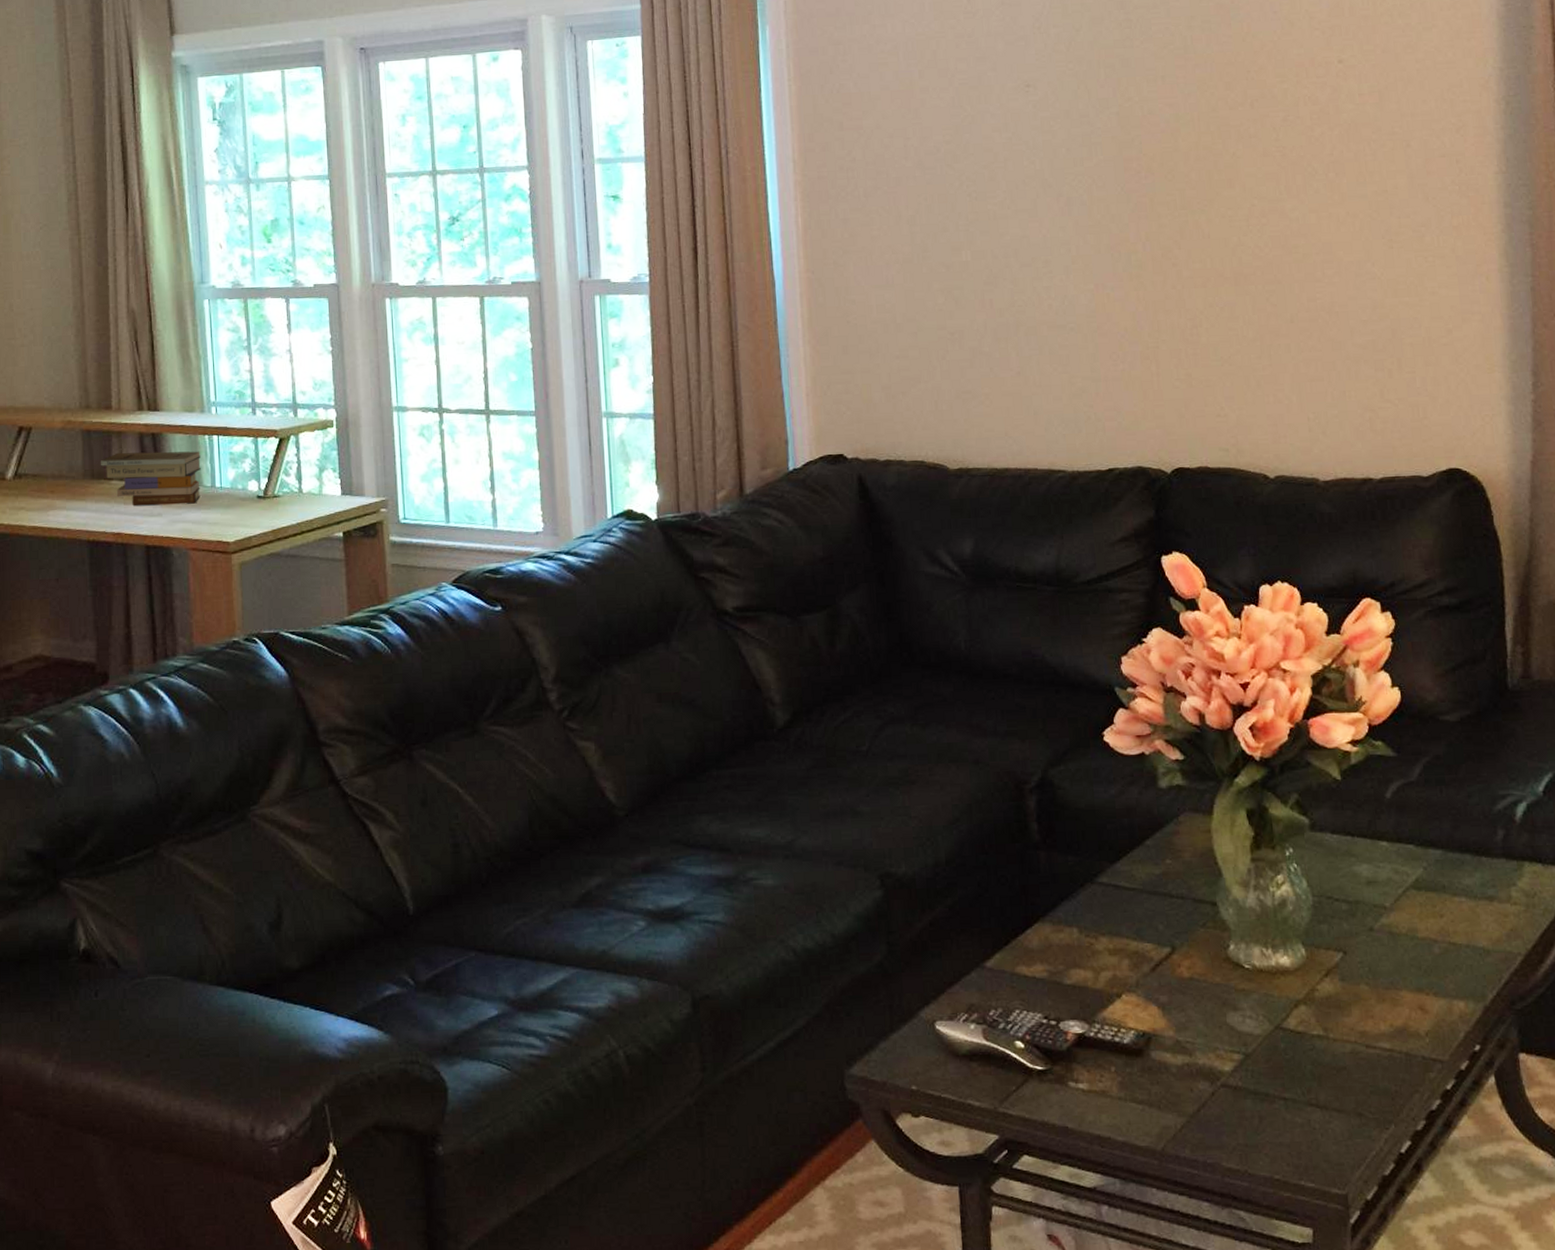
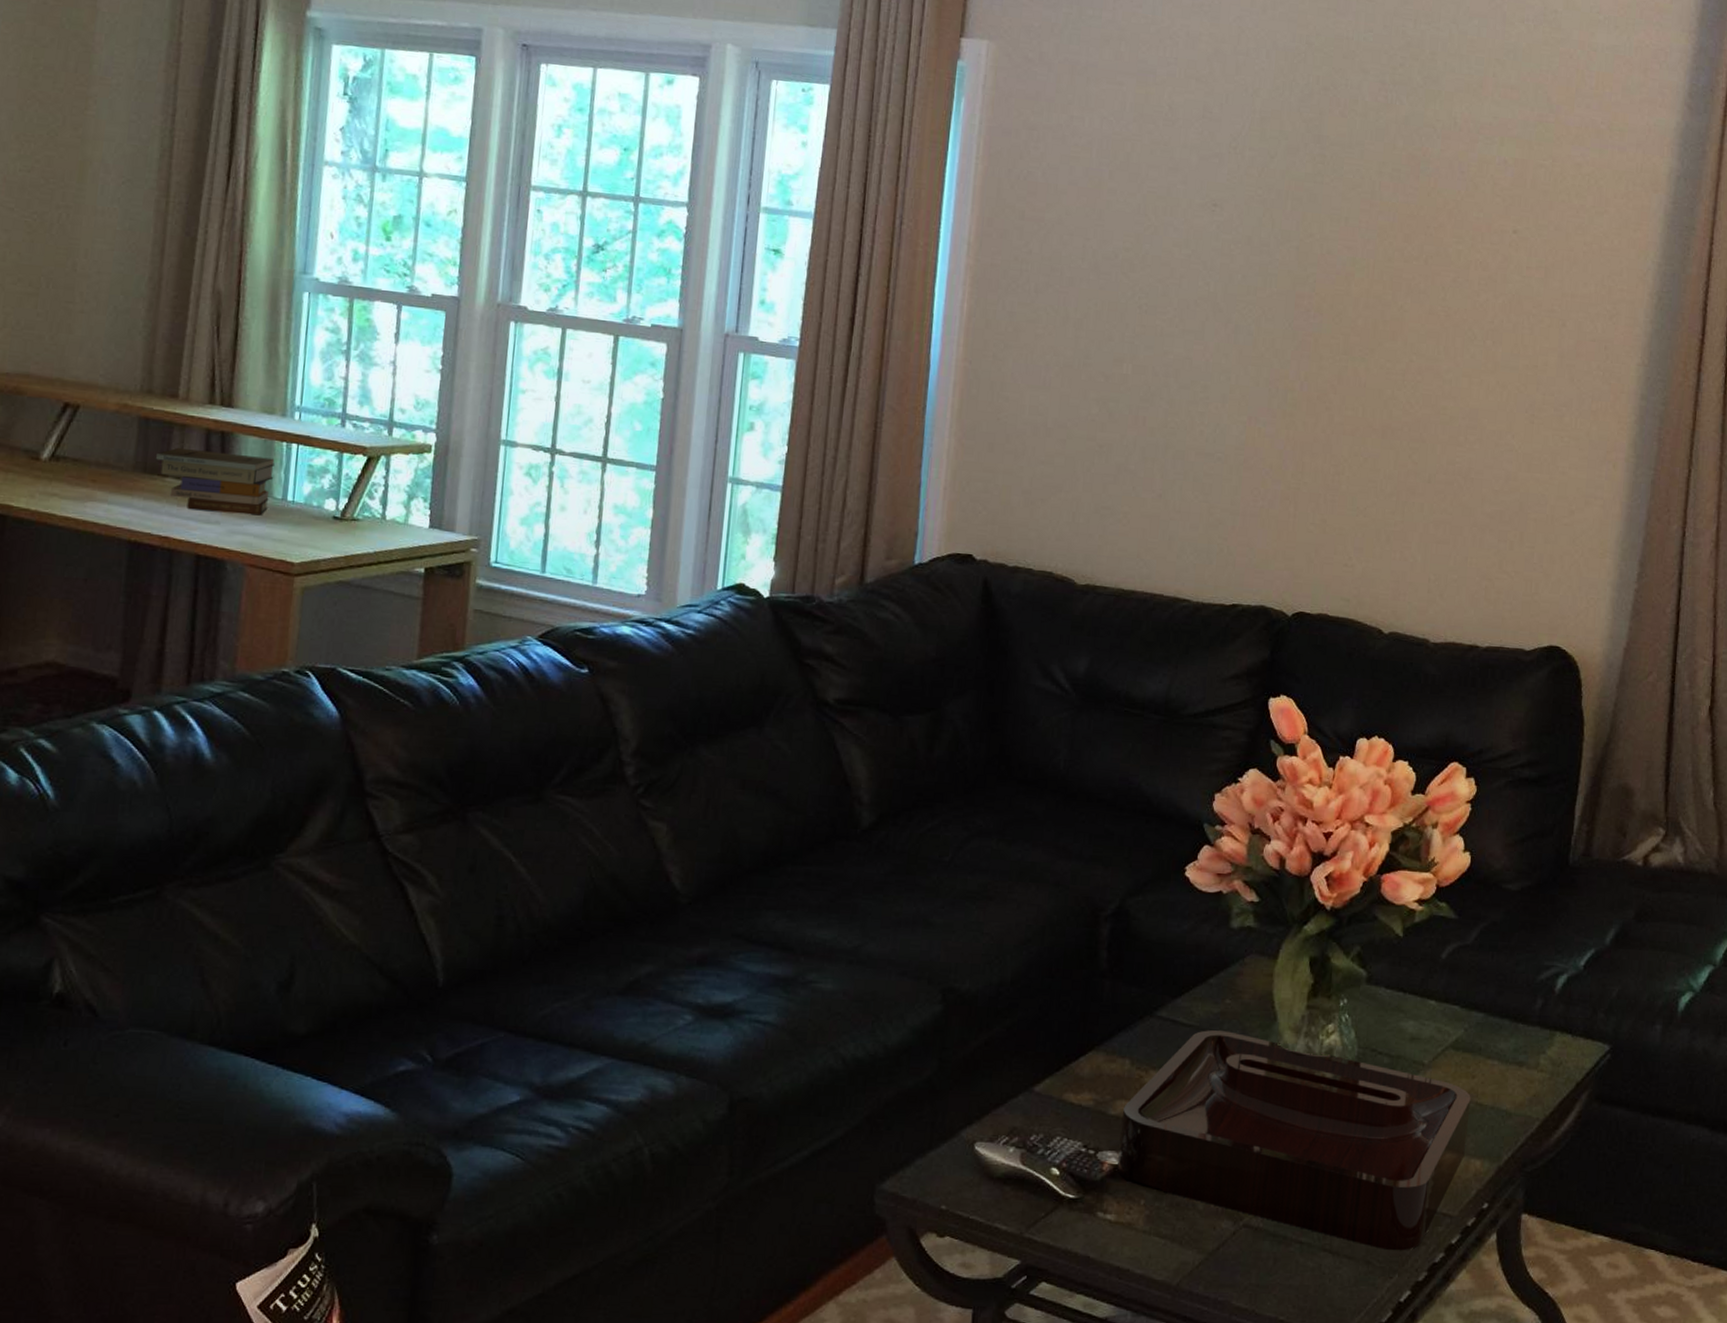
decorative tray: none [1079,891,1446,1101] -> present [1117,1030,1471,1251]

